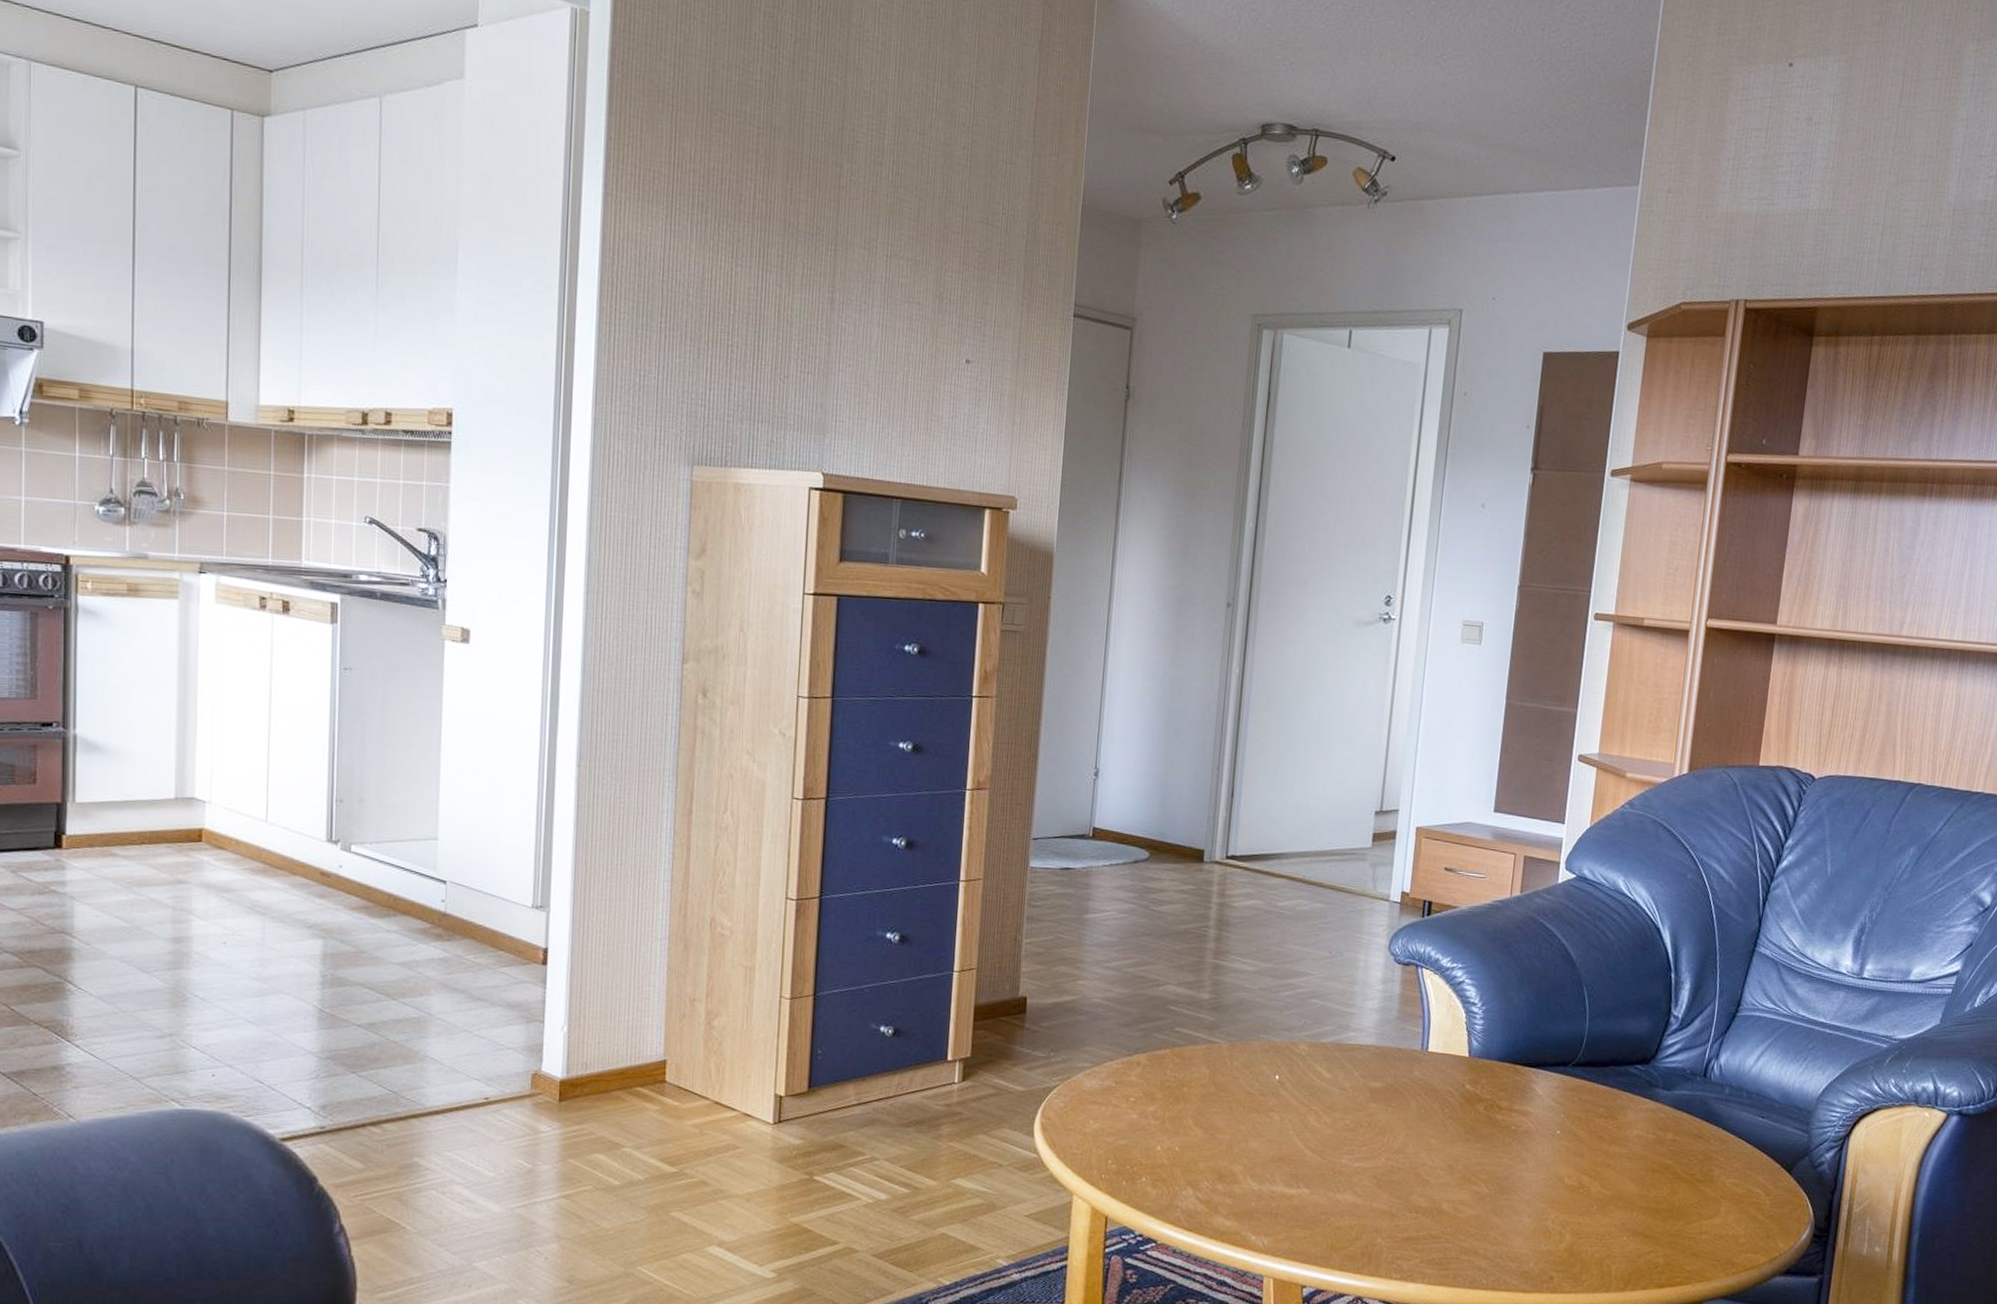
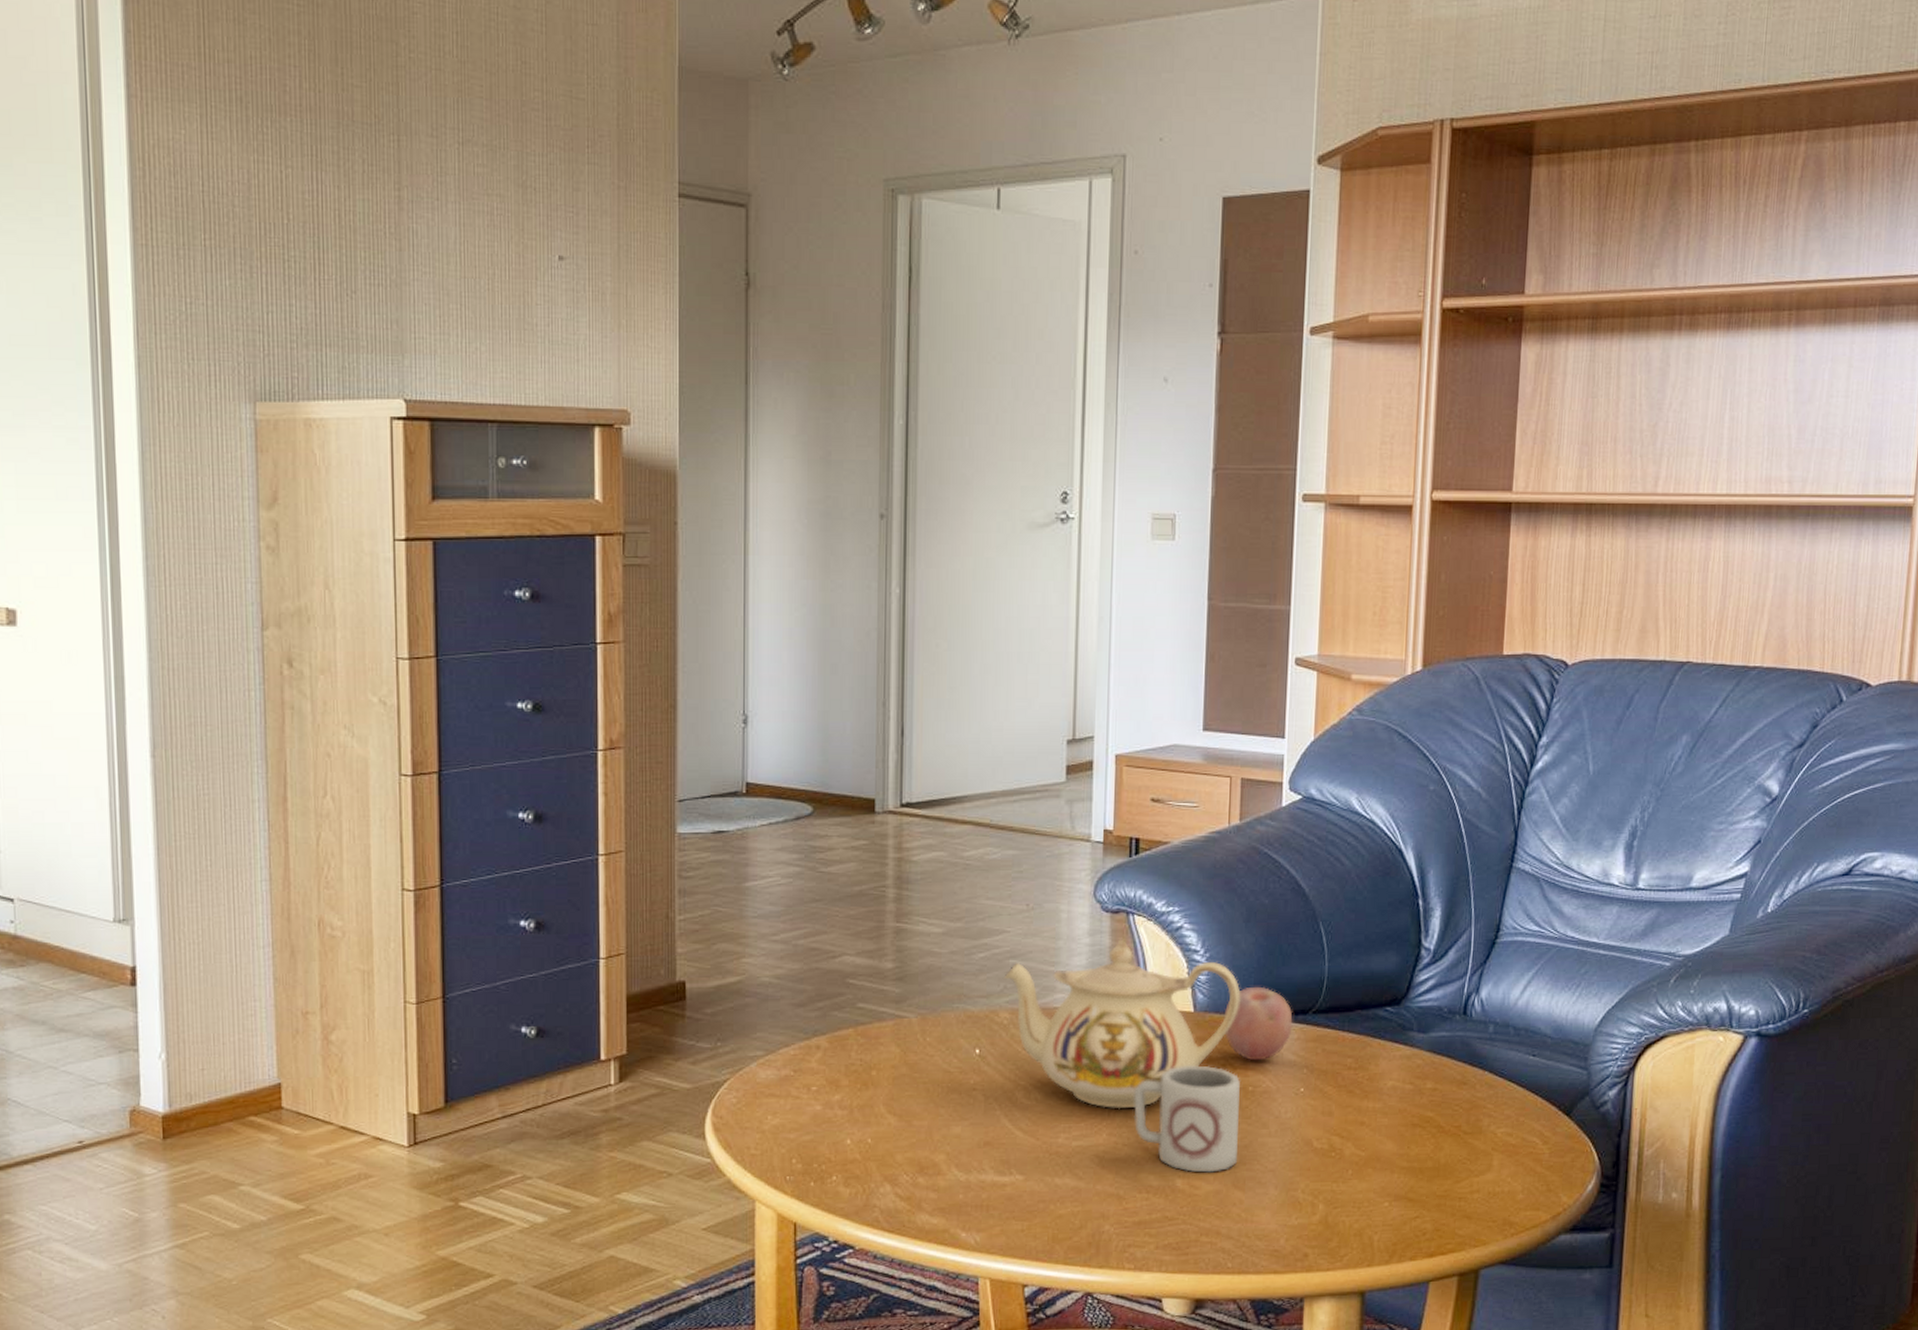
teapot: none [1305,988,1511,1138] -> present [1004,939,1241,1109]
cup: none [1409,1103,1505,1199] -> present [1133,1065,1240,1173]
fruit: none [1494,1038,1555,1104] -> present [1223,986,1293,1061]

